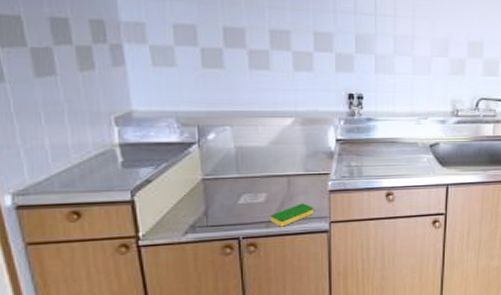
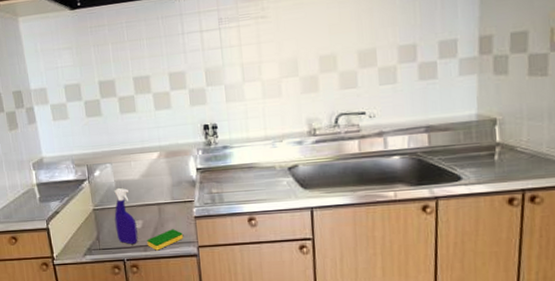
spray bottle: none [230,155,259,221] -> present [114,187,138,245]

